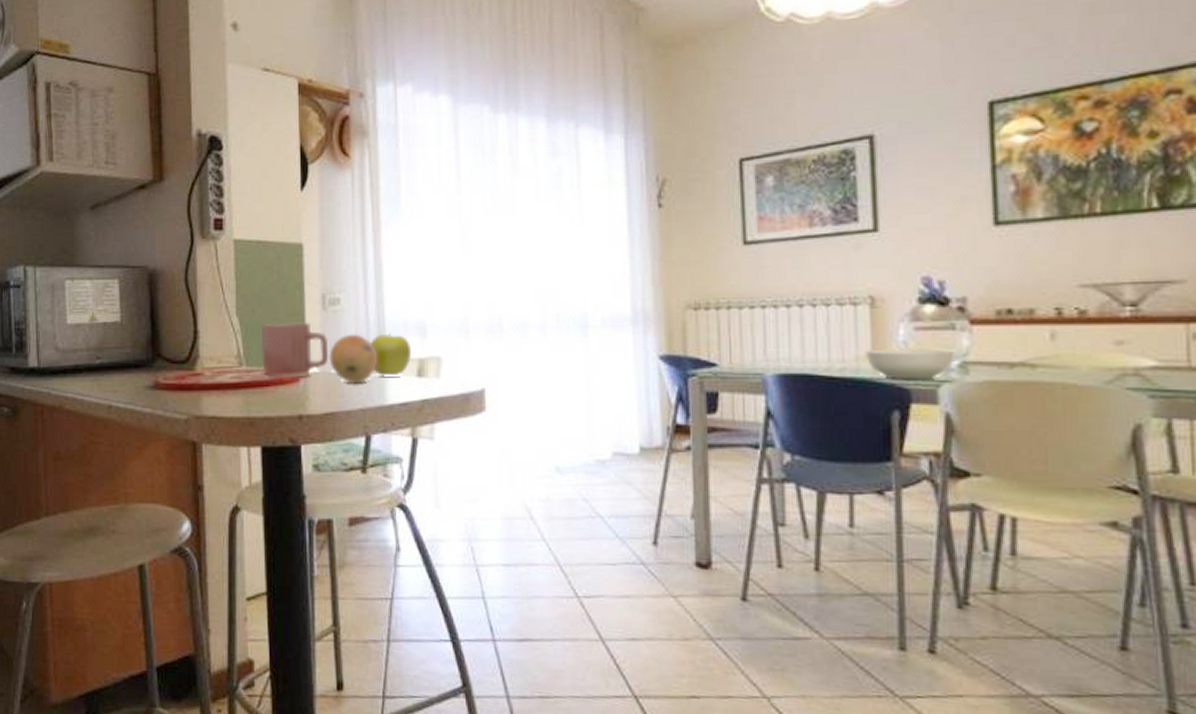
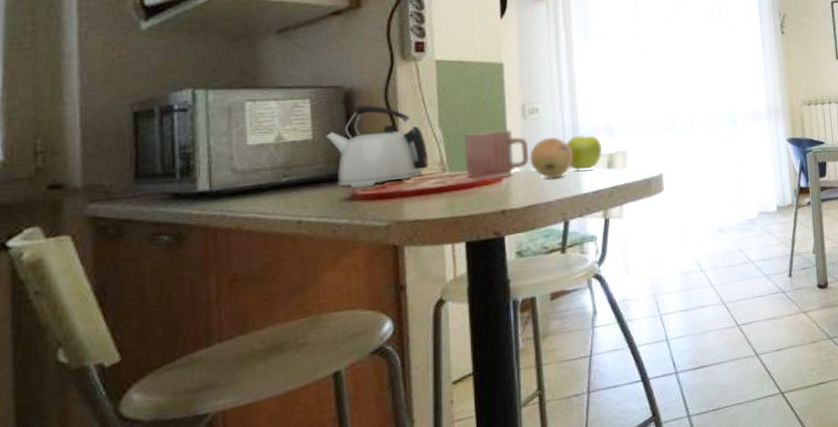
kettle: none [132,287,226,376] -> present [326,105,429,188]

